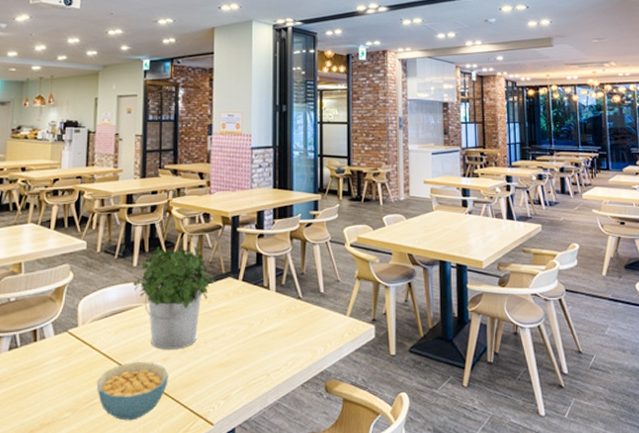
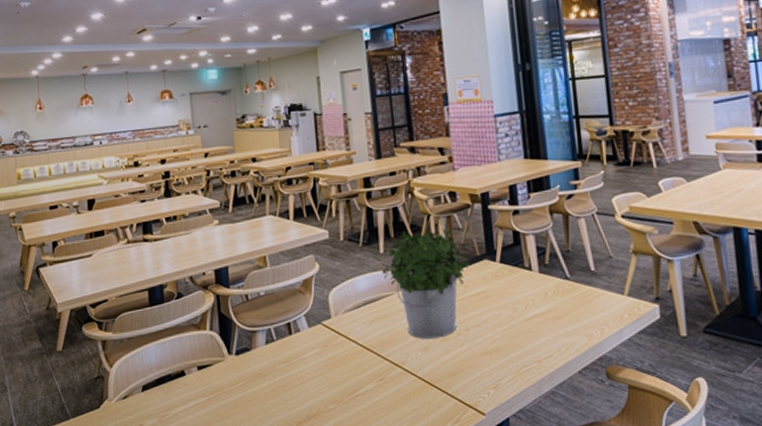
cereal bowl: present [96,362,169,421] -> none [357,352,432,412]

